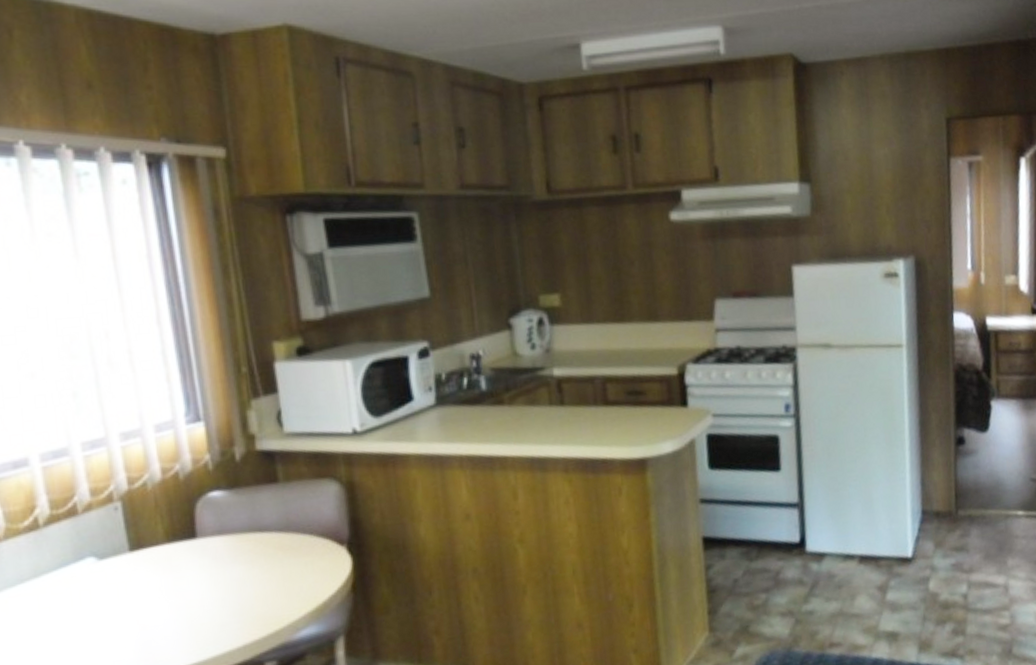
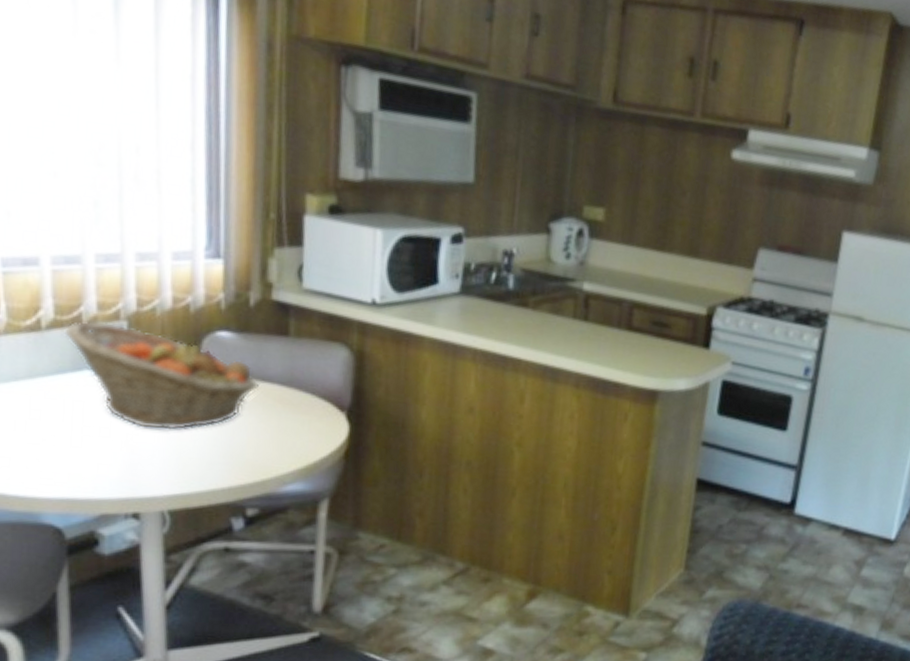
fruit basket: none [61,505,258,605] -> present [64,320,259,431]

